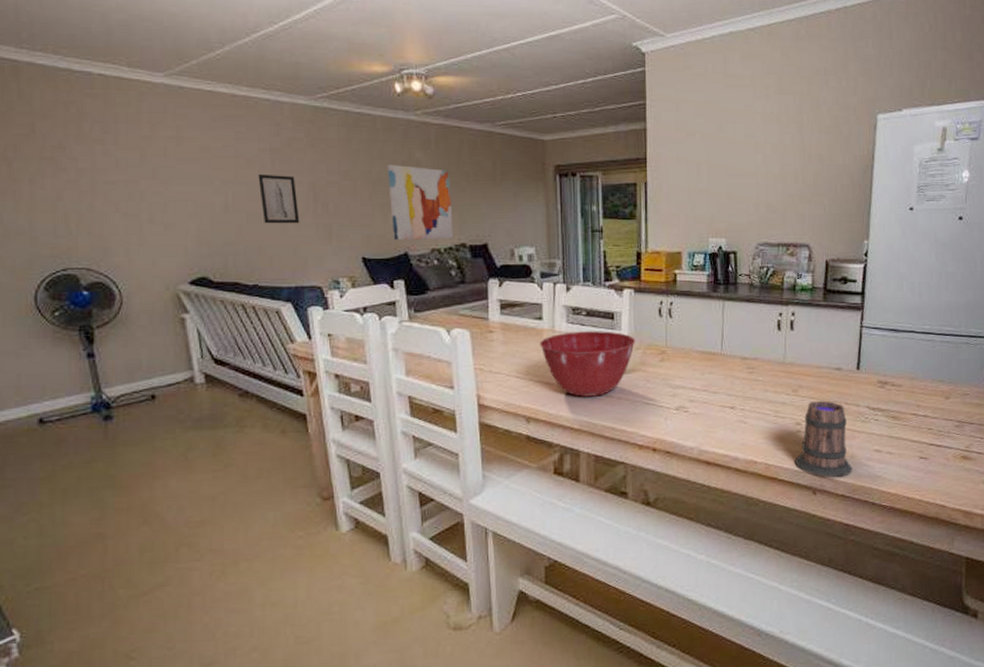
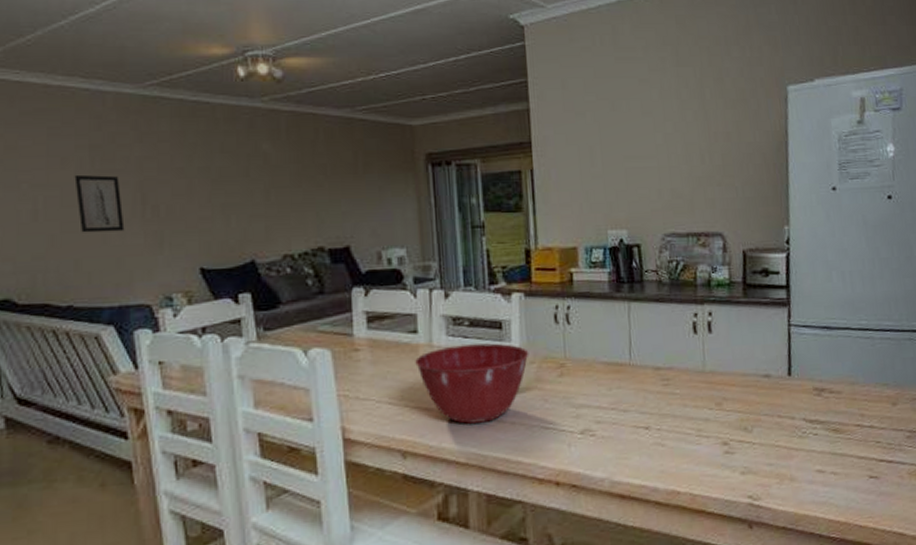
wall art: present [387,164,453,240] -> none [229,158,309,246]
mug: present [795,400,853,477] -> none [725,414,793,507]

